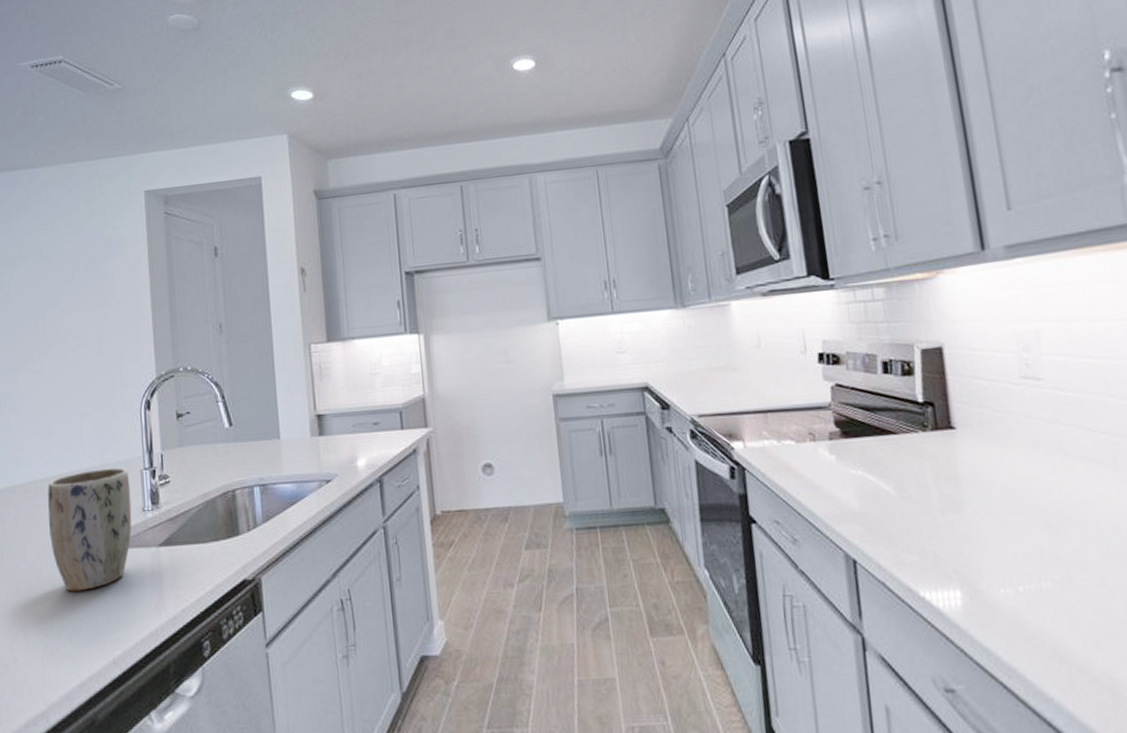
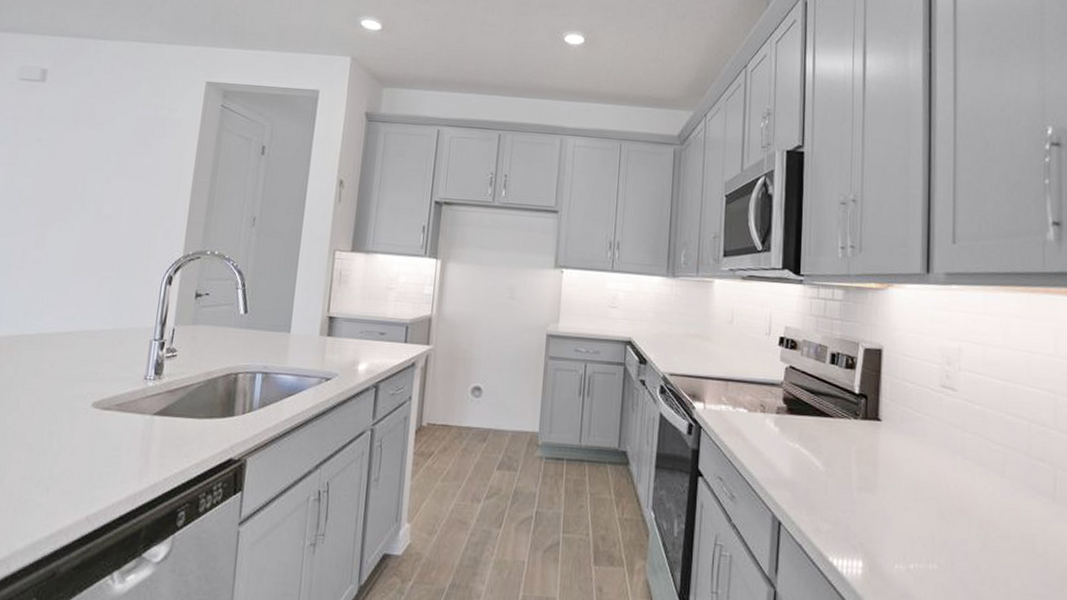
plant pot: present [47,467,132,592] -> none [46,332,138,446]

